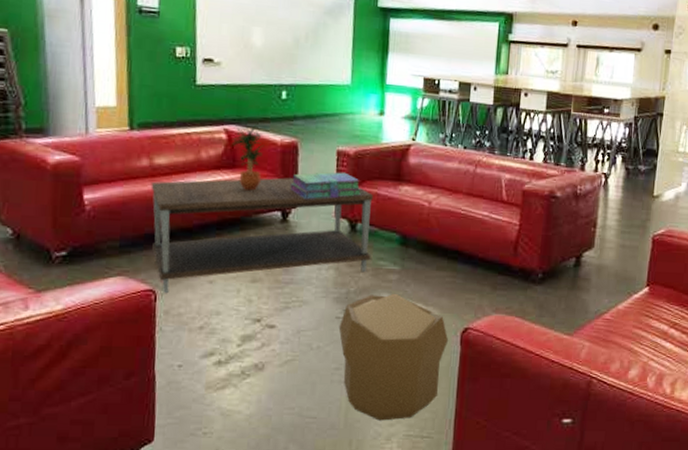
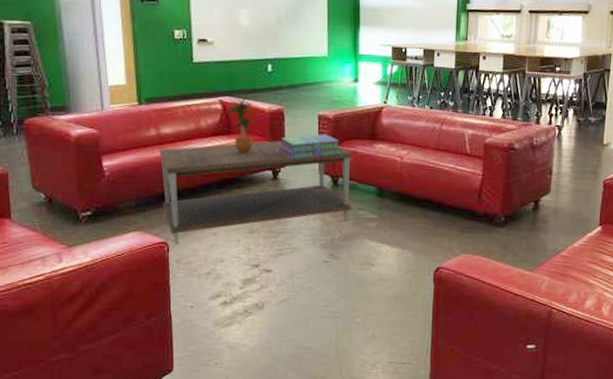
pouf: present [338,293,449,421] -> none [326,238,423,350]

